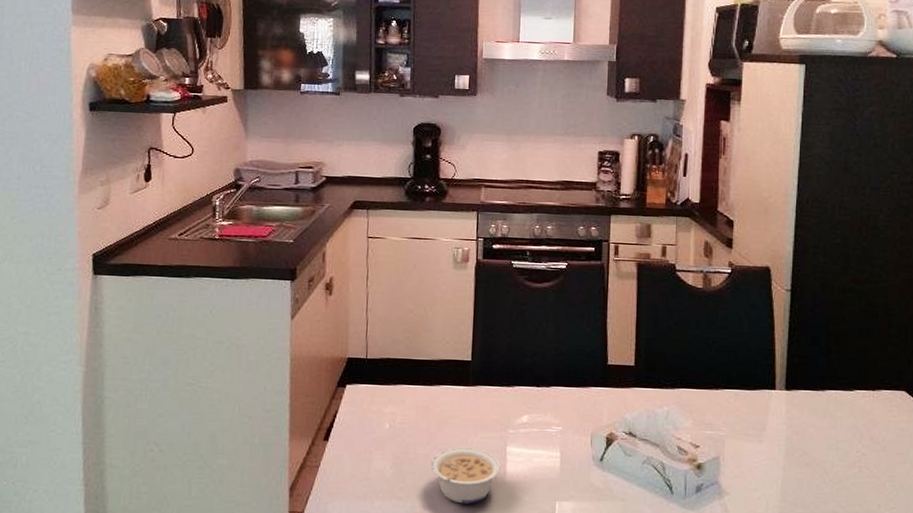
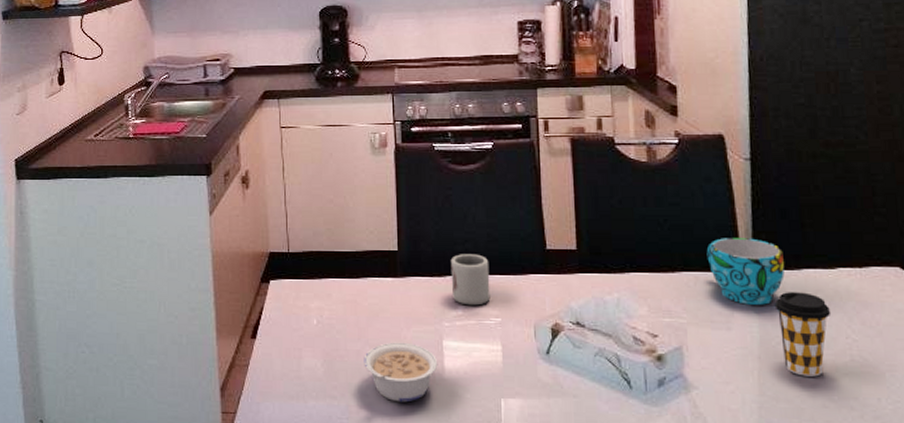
cup: none [519,366,555,415] -> present [450,254,491,306]
cup: none [747,360,811,421] -> present [706,238,785,305]
coffee cup: none [800,410,847,485] -> present [774,292,832,377]

